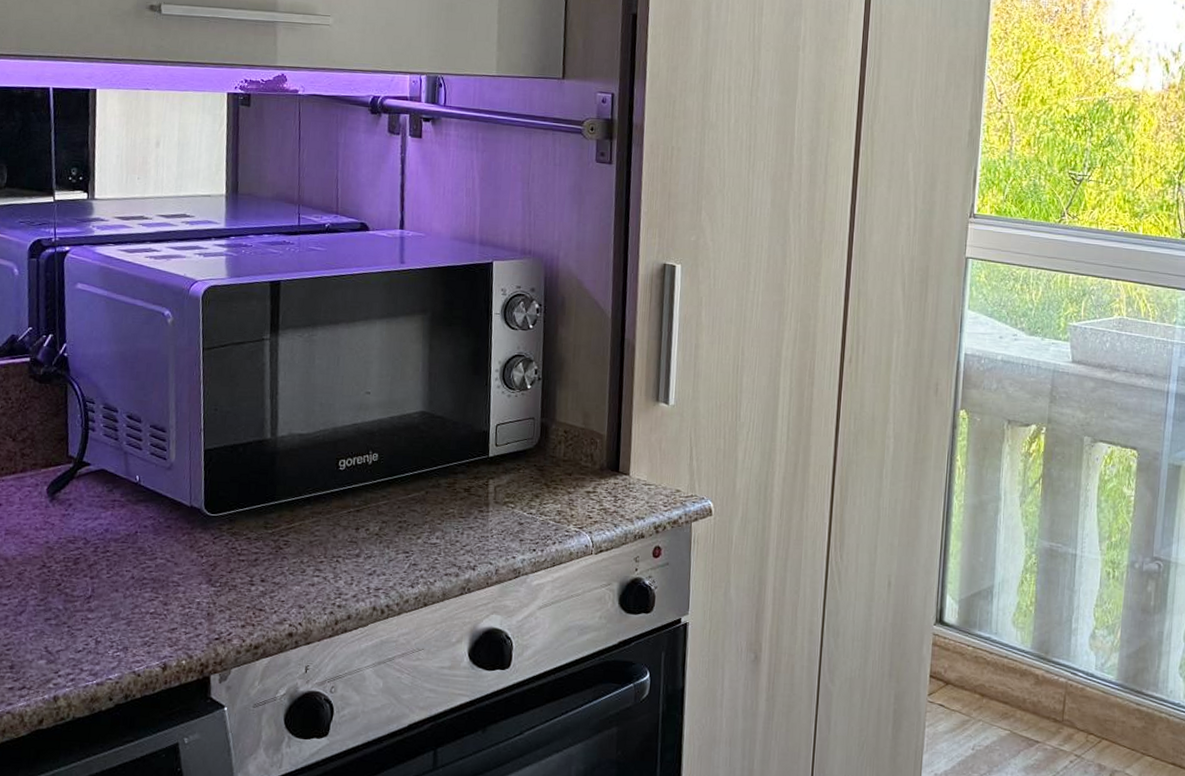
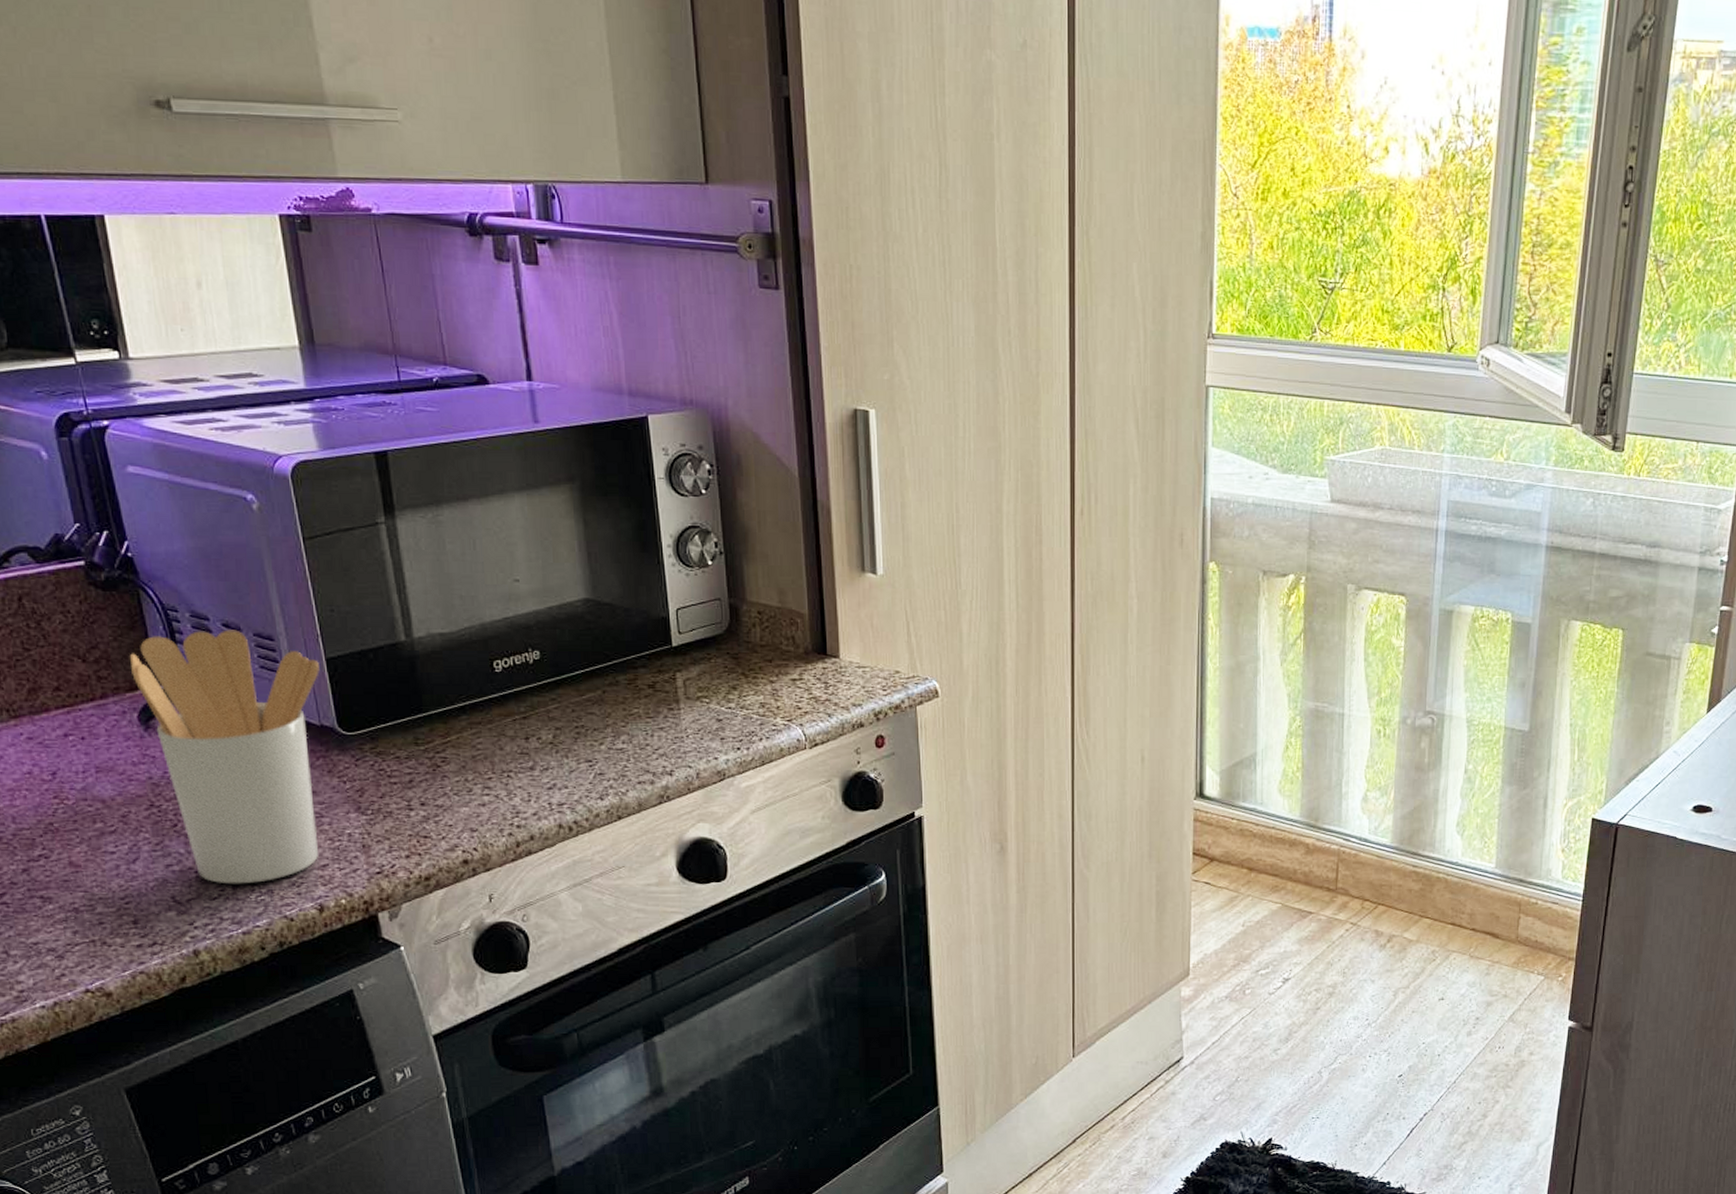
utensil holder: none [49,420,198,640] -> present [129,629,320,884]

